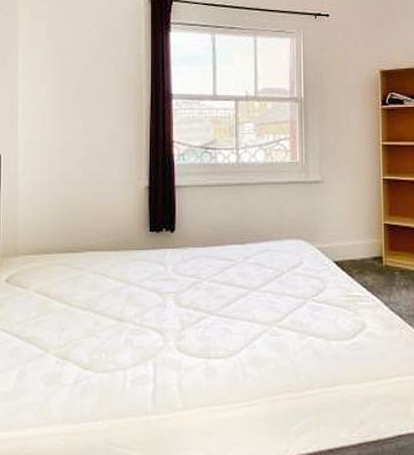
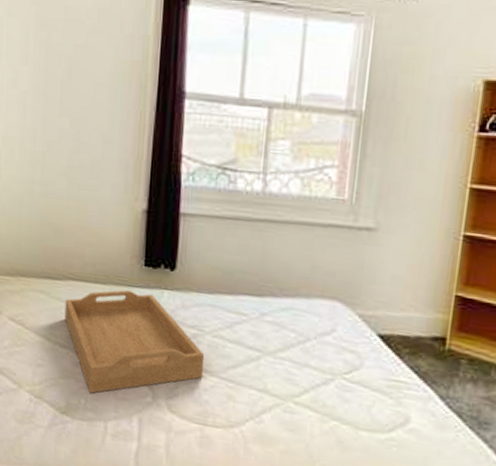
serving tray: none [84,253,204,348] -> present [64,290,205,394]

